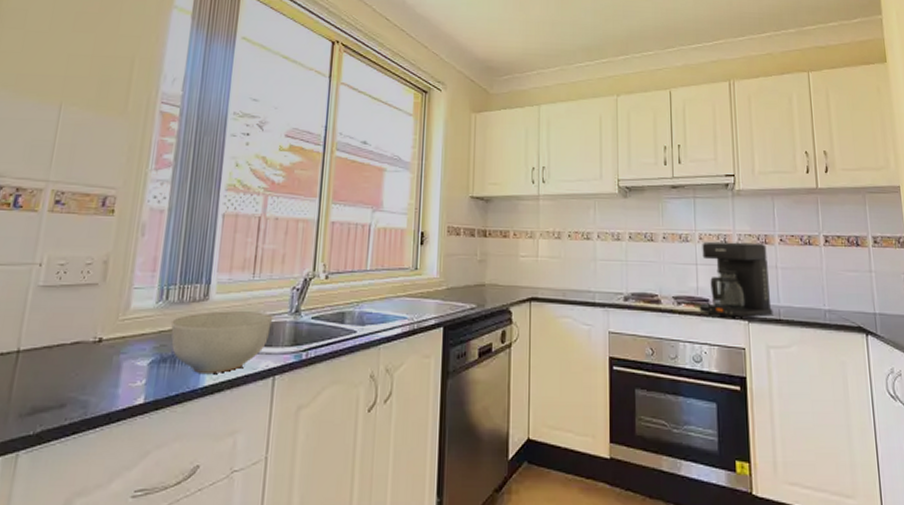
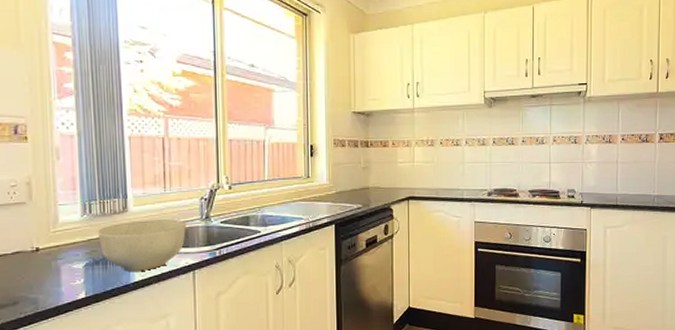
coffee maker: present [699,241,773,319] -> none [550,142,612,206]

